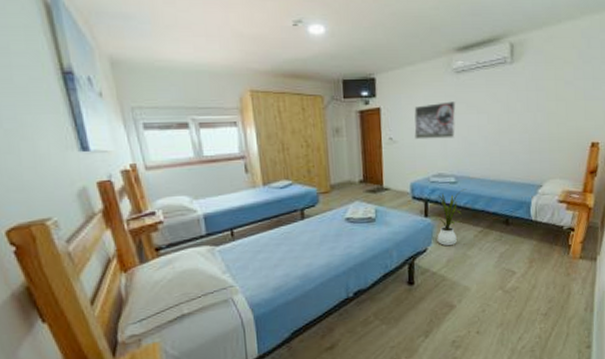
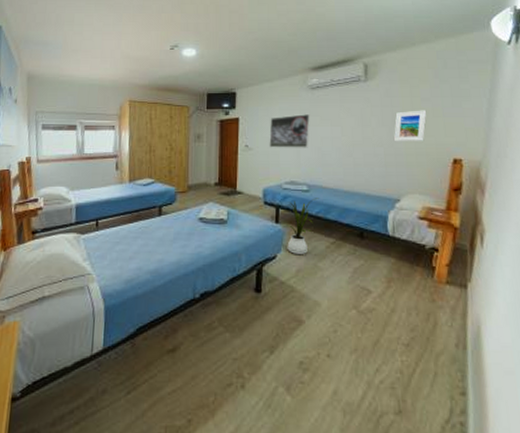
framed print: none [537,93,570,128] -> present [393,110,427,142]

